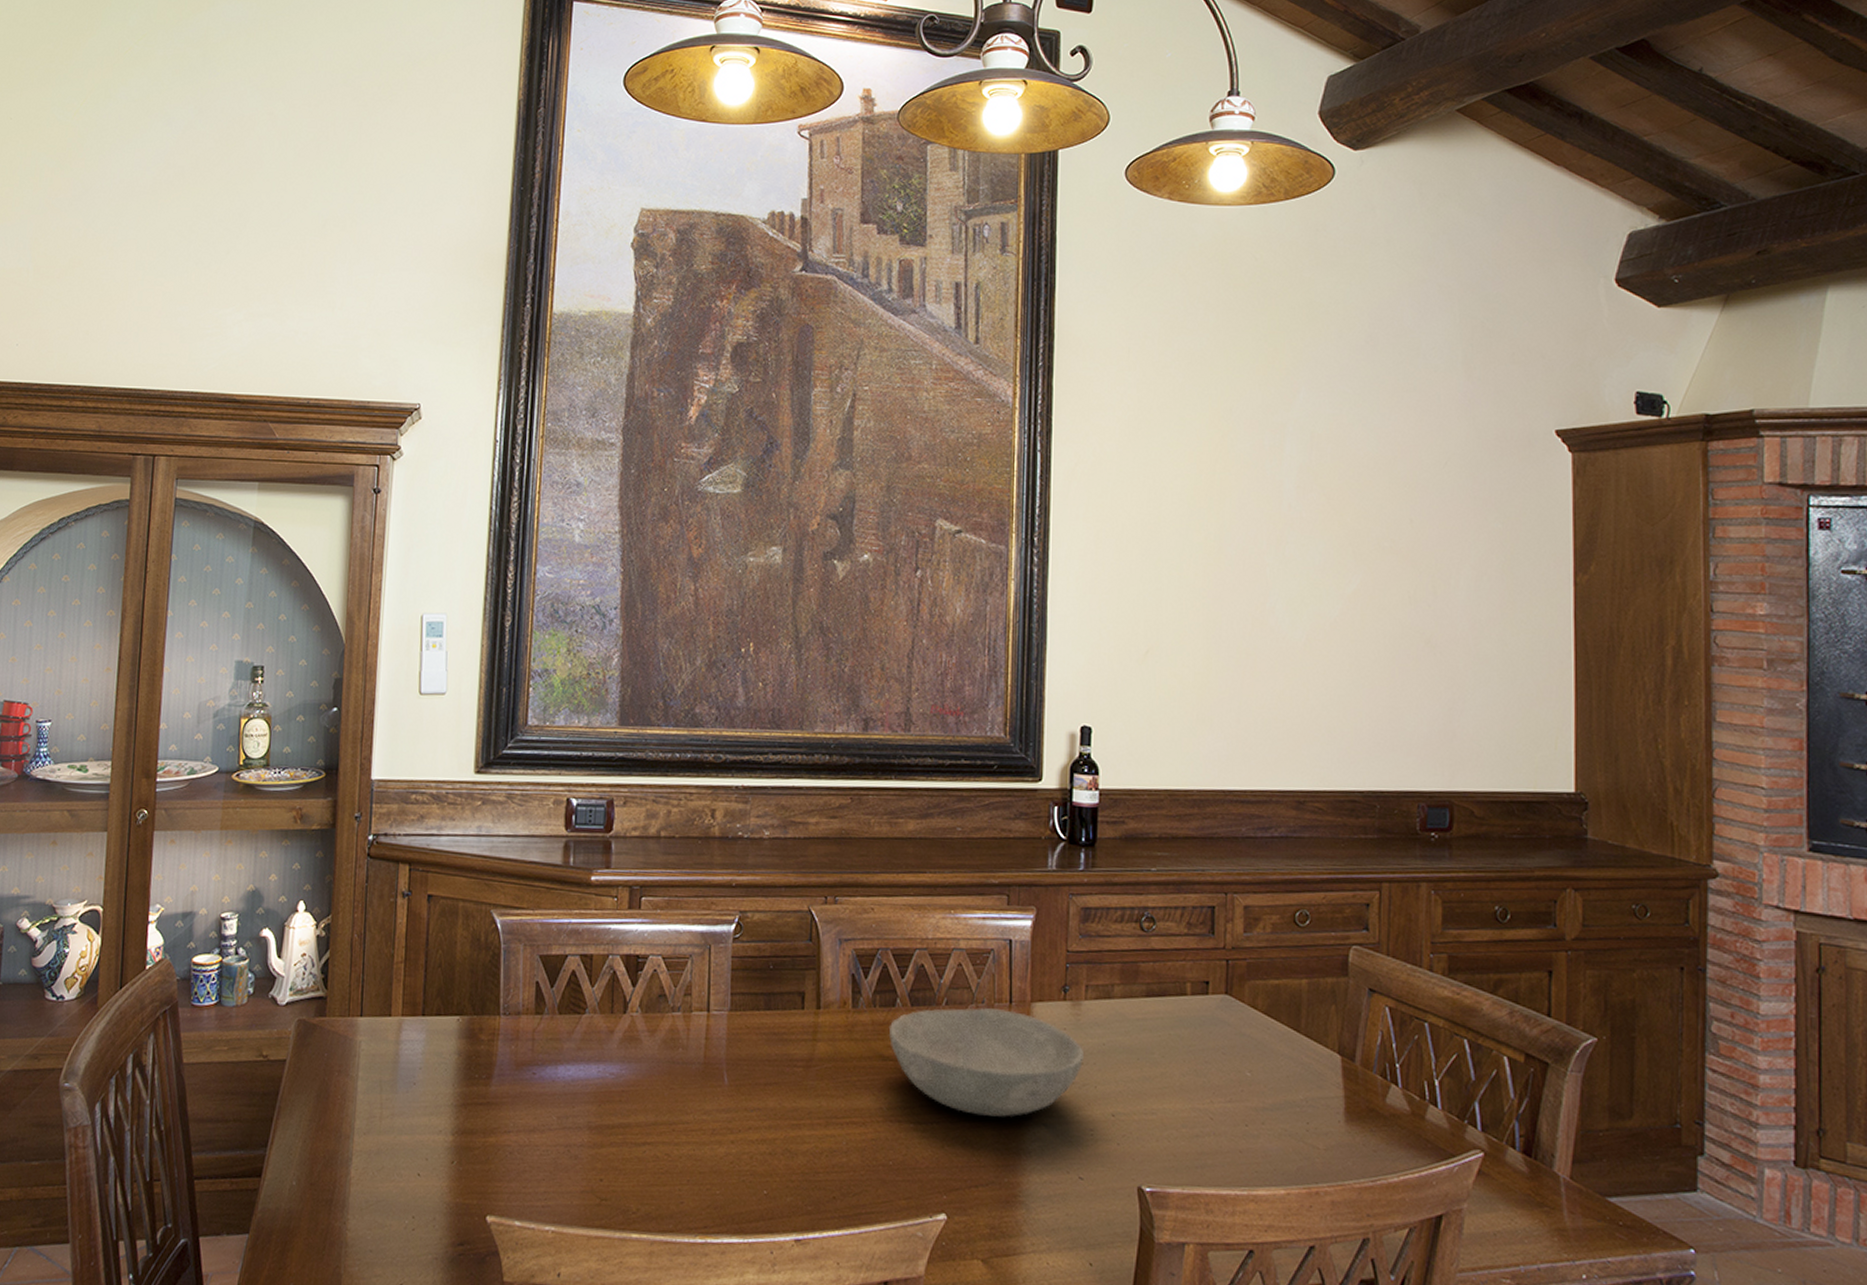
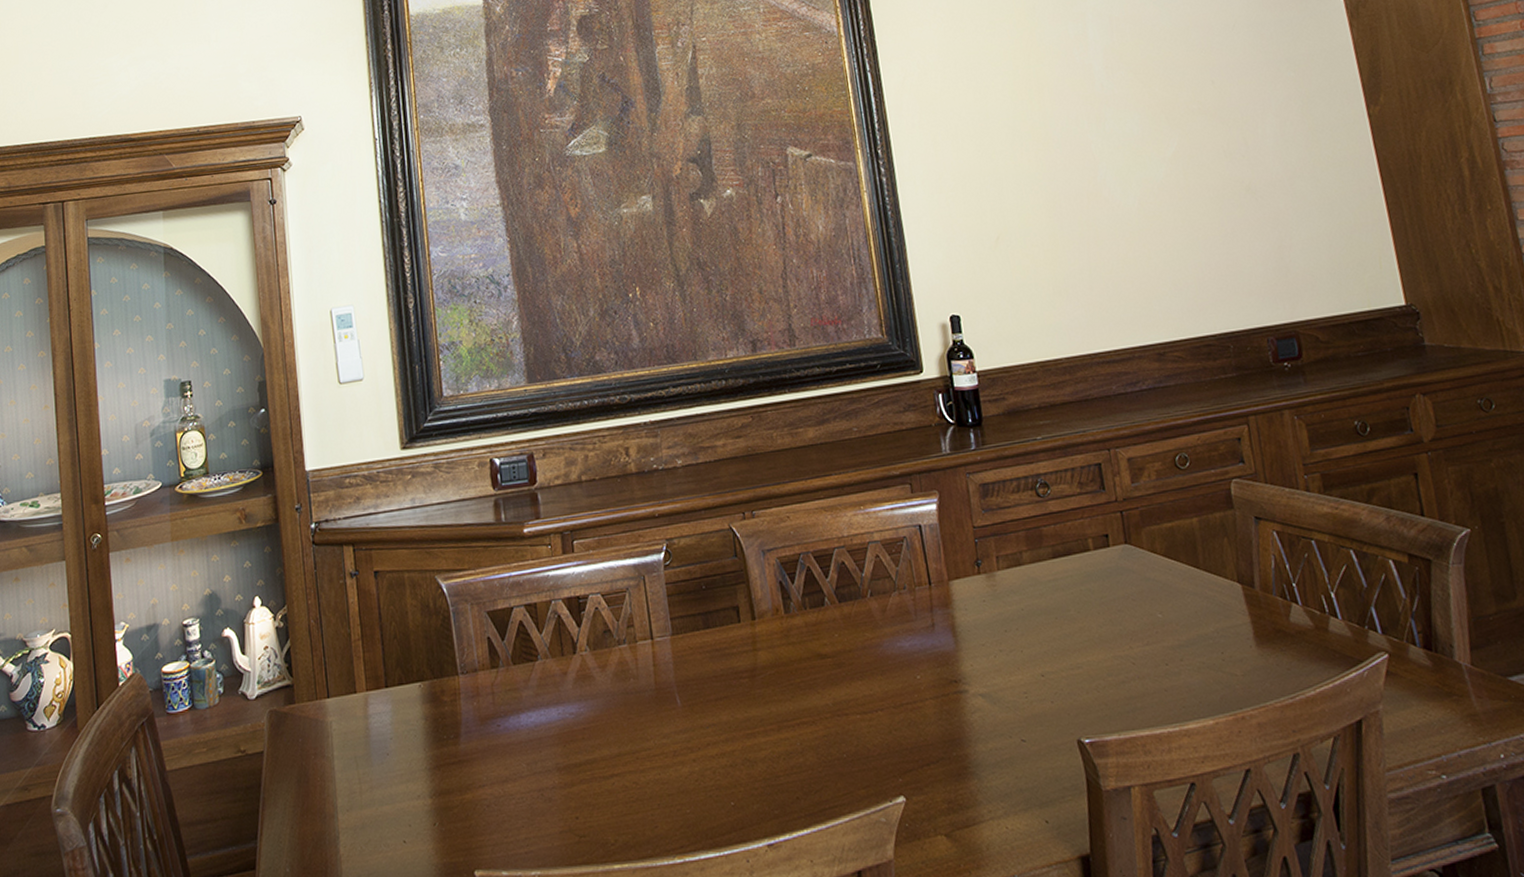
bowl: present [889,1008,1084,1117] -> none [822,591,1006,697]

